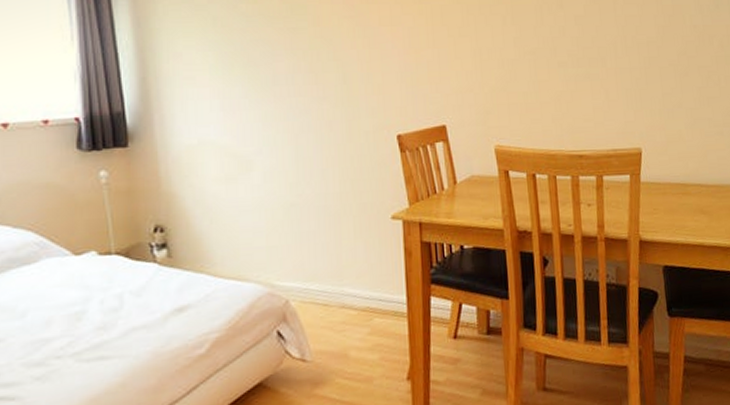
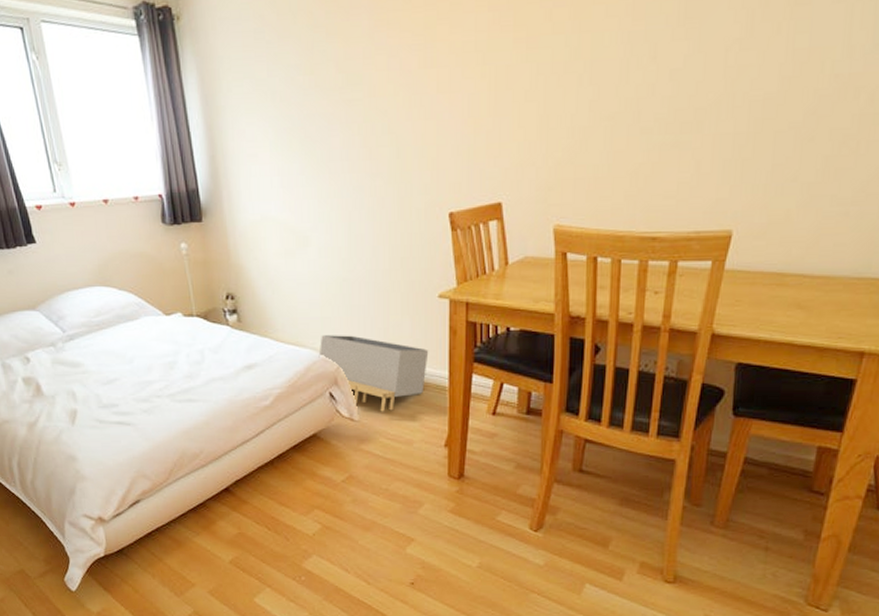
storage bin: none [264,264,385,348] -> present [318,335,429,412]

